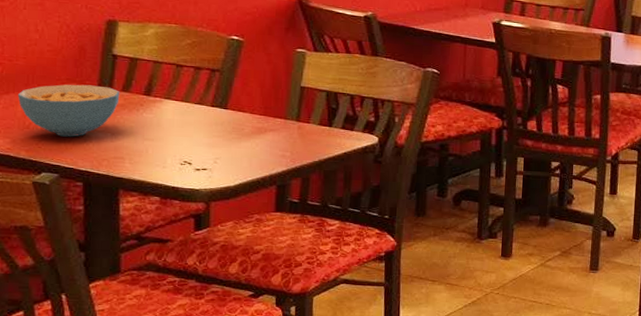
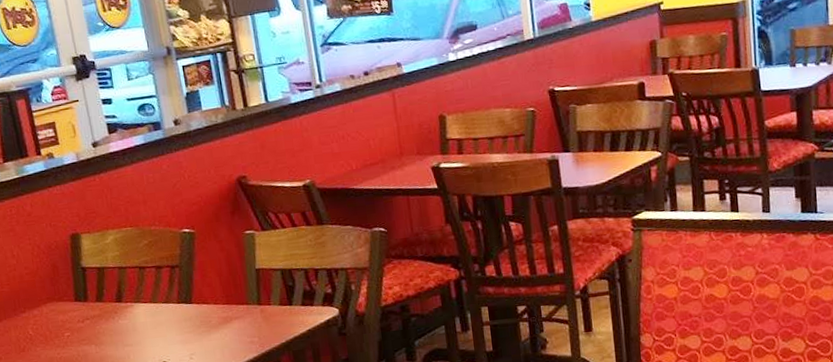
cereal bowl: present [17,84,120,137] -> none [9,300,96,355]

